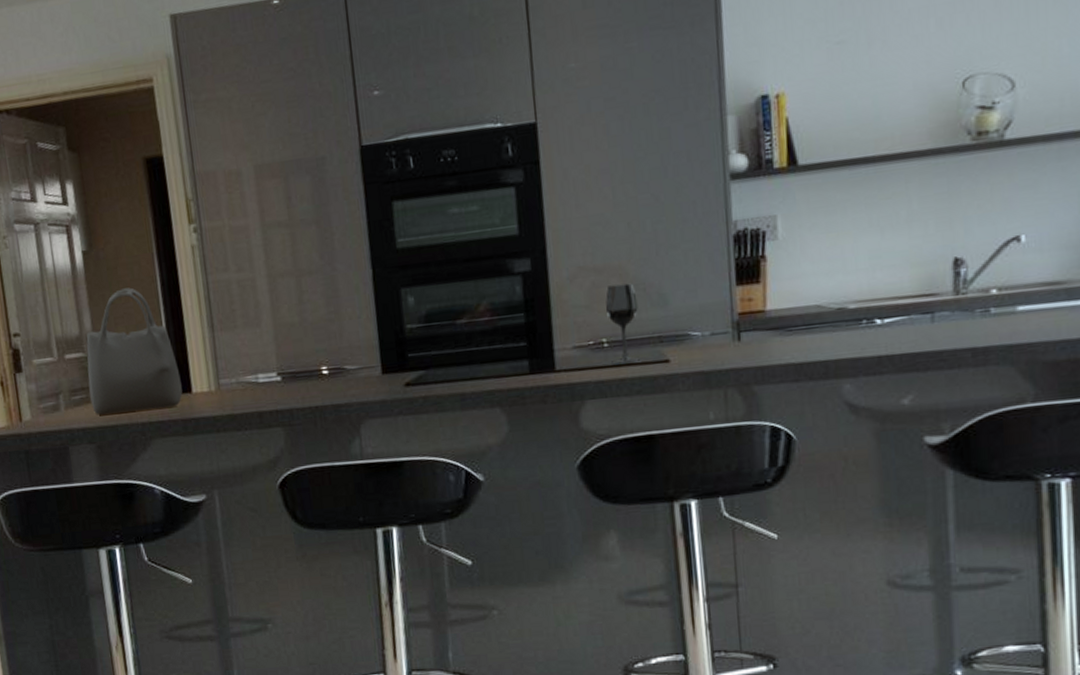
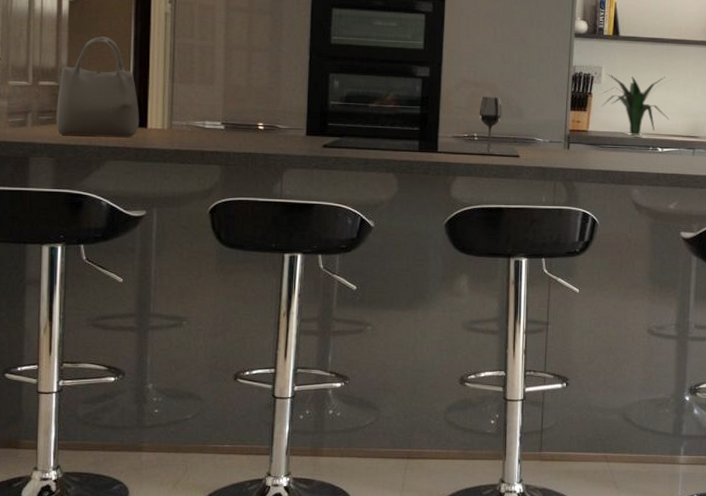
plant: none [780,213,888,307] -> present [601,73,669,136]

